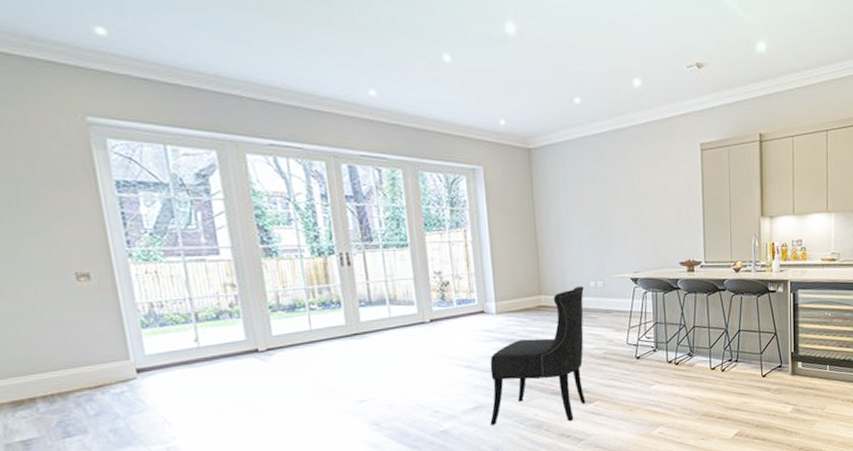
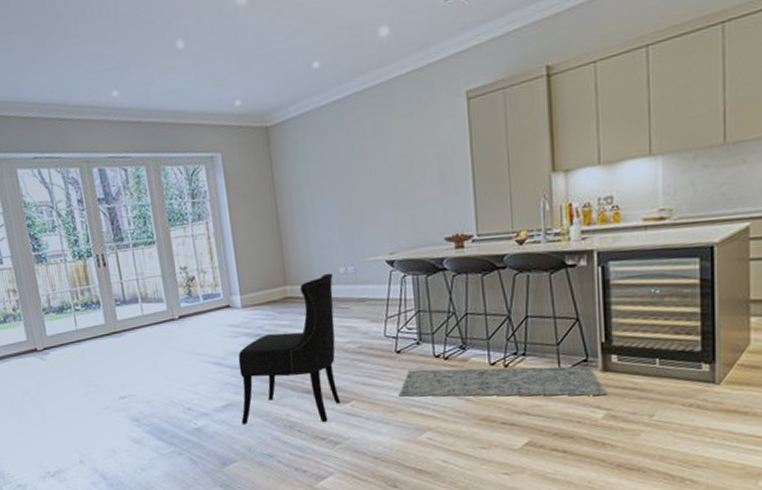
rug: none [637,370,795,397] -> present [398,365,608,397]

